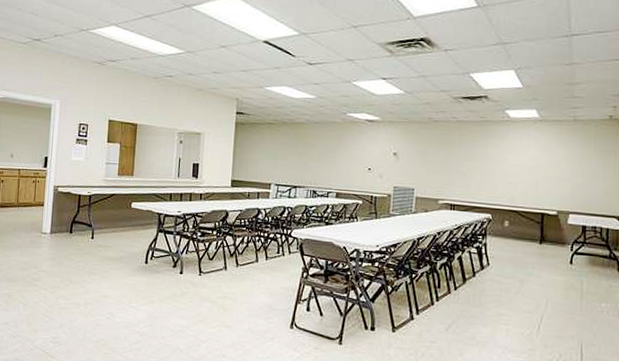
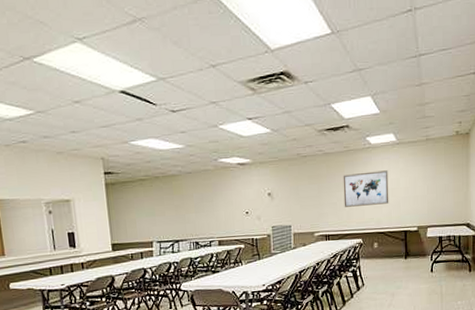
wall art: none [474,145,527,182] -> present [343,170,389,207]

